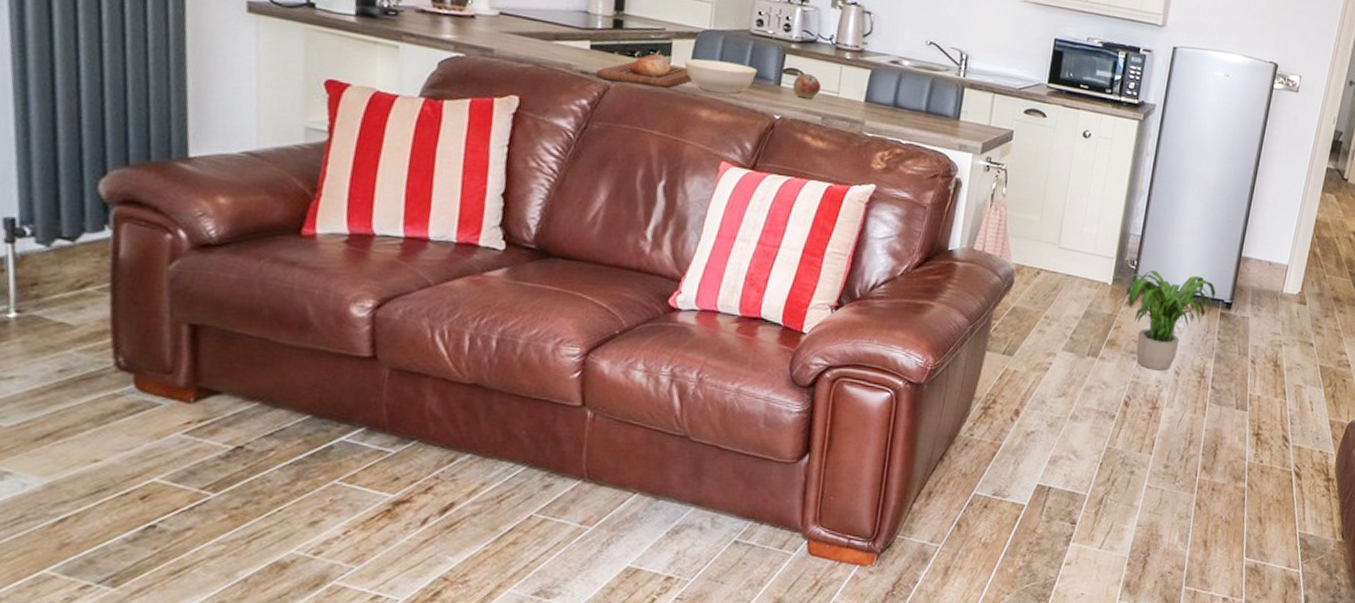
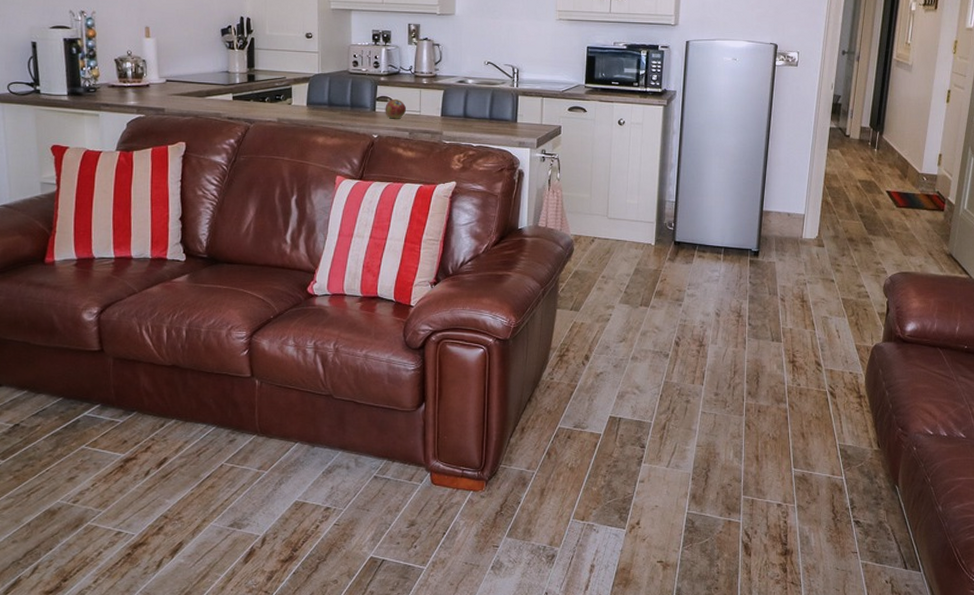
bread loaf: present [595,53,692,89] -> none [238,98,309,124]
bowl: present [684,58,758,95] -> none [302,97,357,123]
potted plant: present [1121,269,1216,371] -> none [663,229,744,314]

